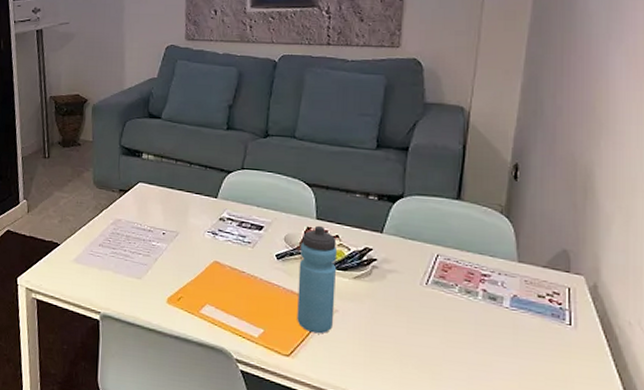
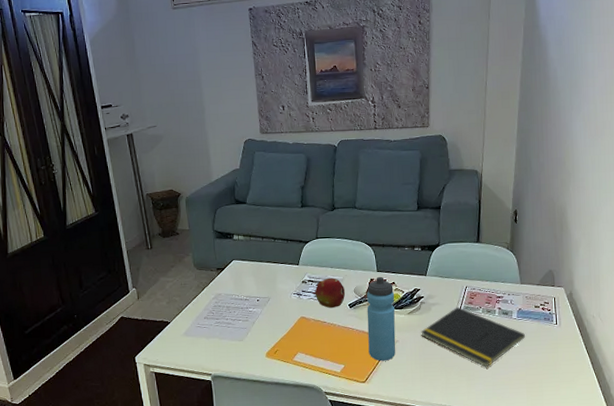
fruit: none [230,218,273,257] -> present [311,278,346,309]
notepad: none [370,279,521,367] -> present [421,306,525,368]

